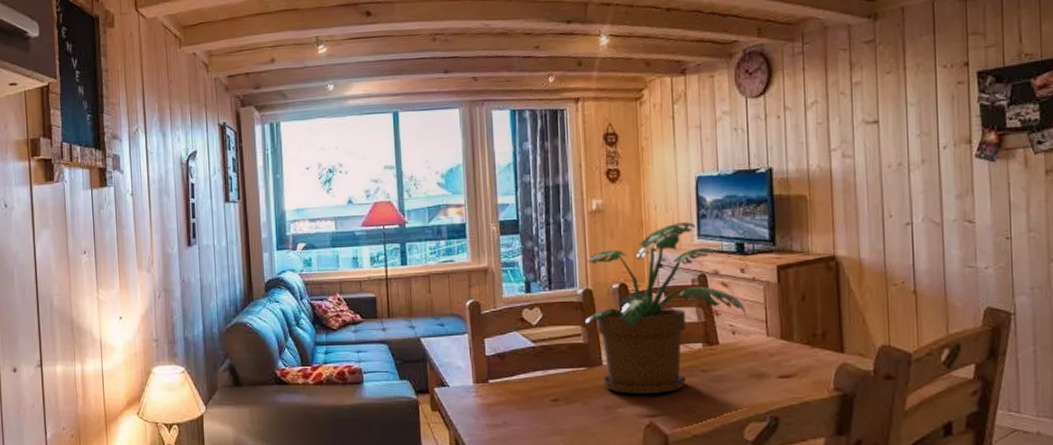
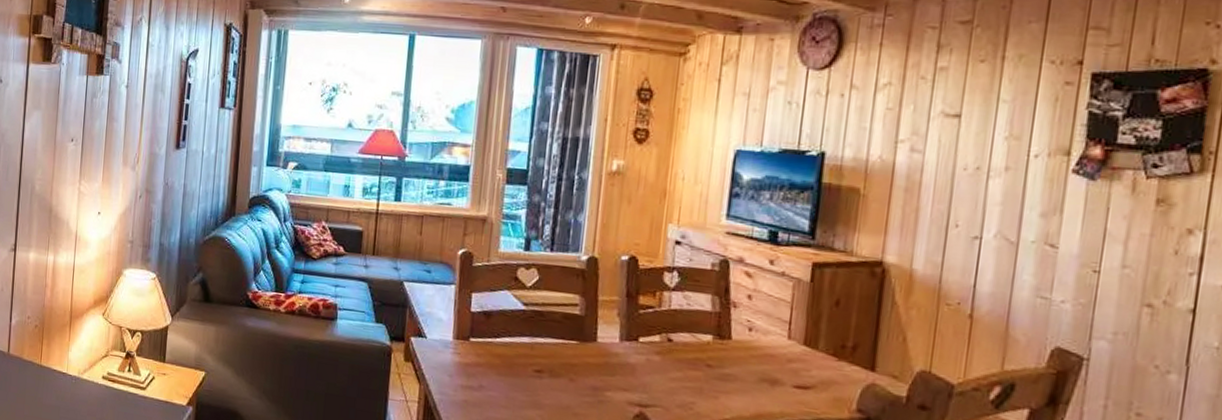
potted plant: present [584,222,747,394] -> none [584,198,769,383]

